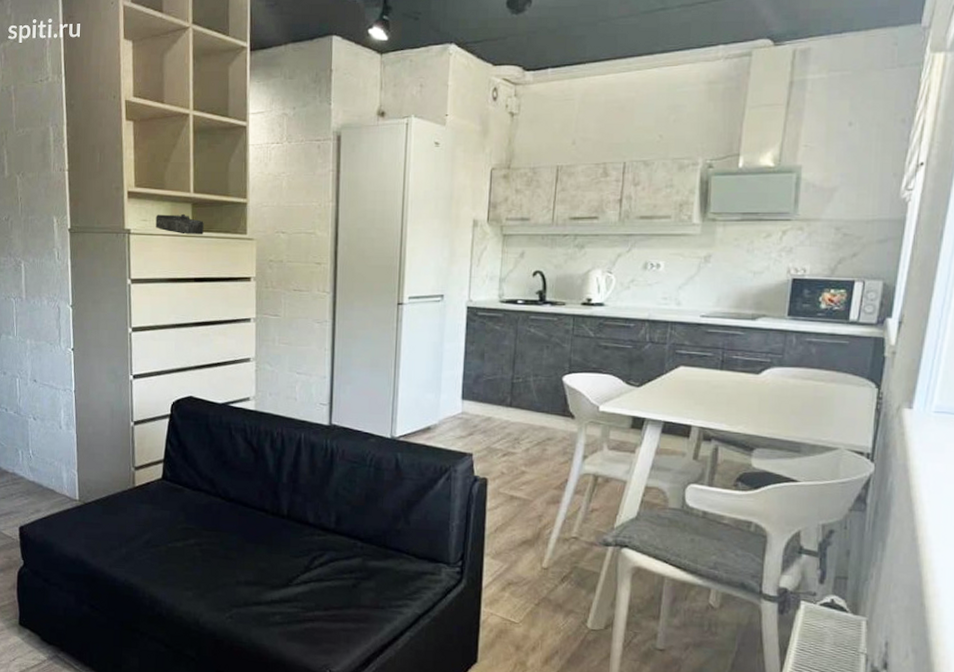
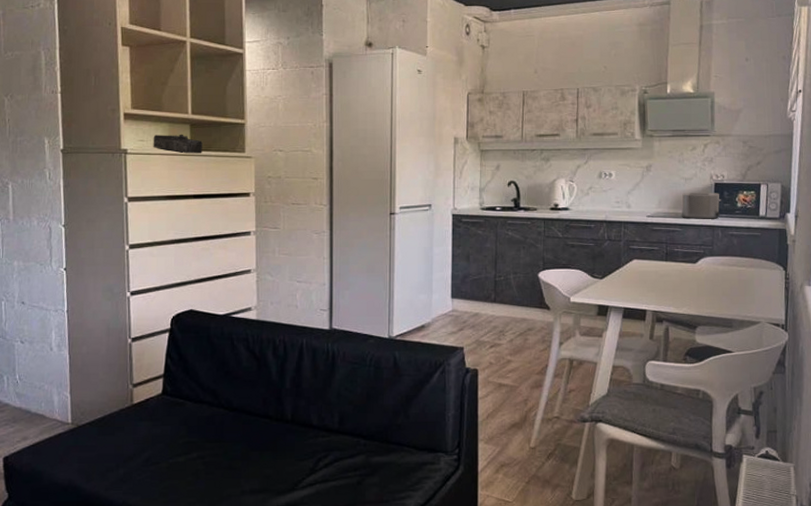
toaster: none [746,289,800,322] -> present [681,193,721,219]

